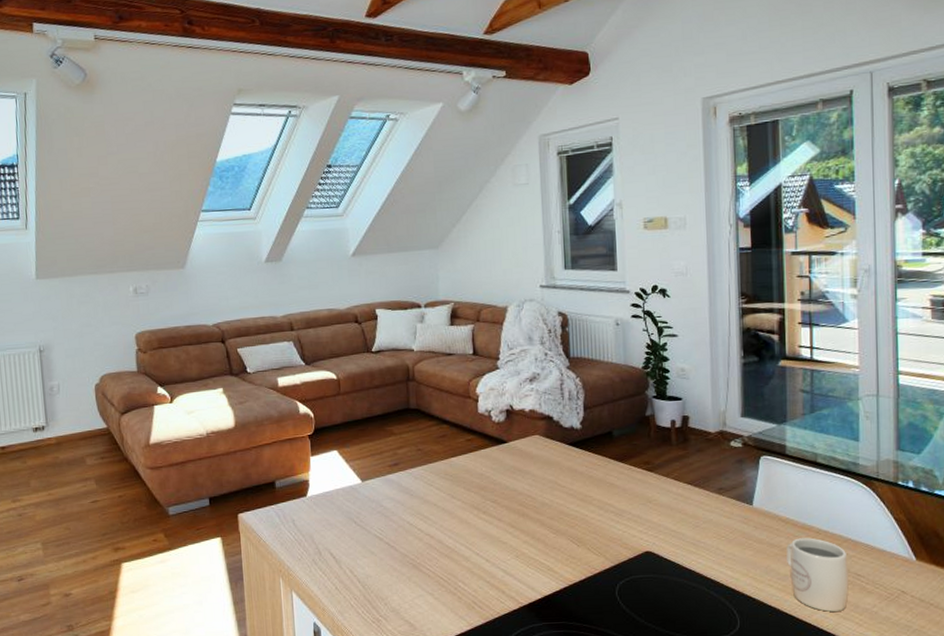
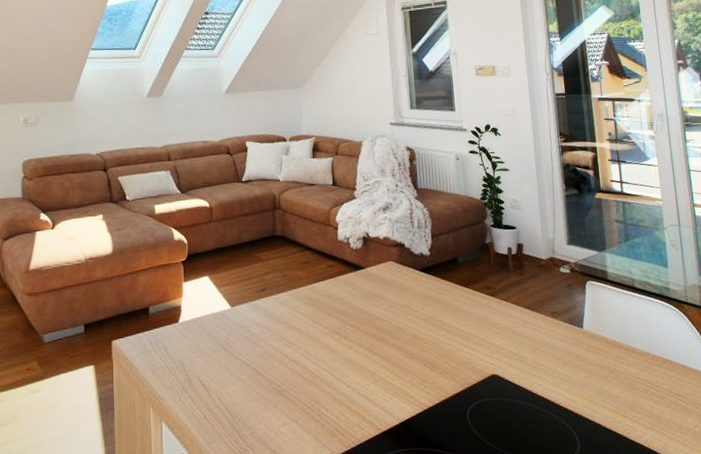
mug: present [786,537,849,612] -> none [615,359,672,432]

